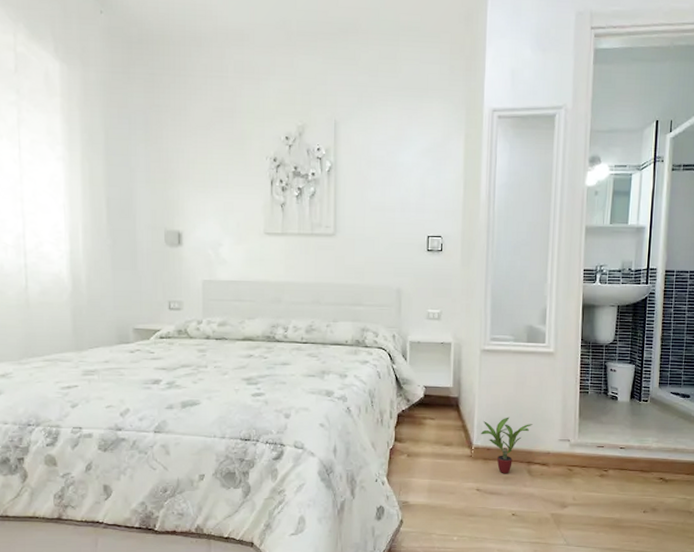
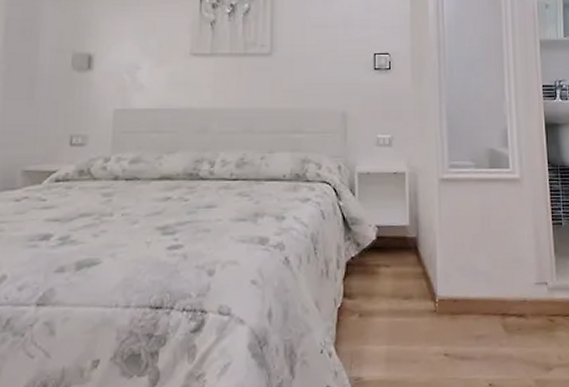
potted plant: present [481,417,533,474] -> none [445,258,504,332]

